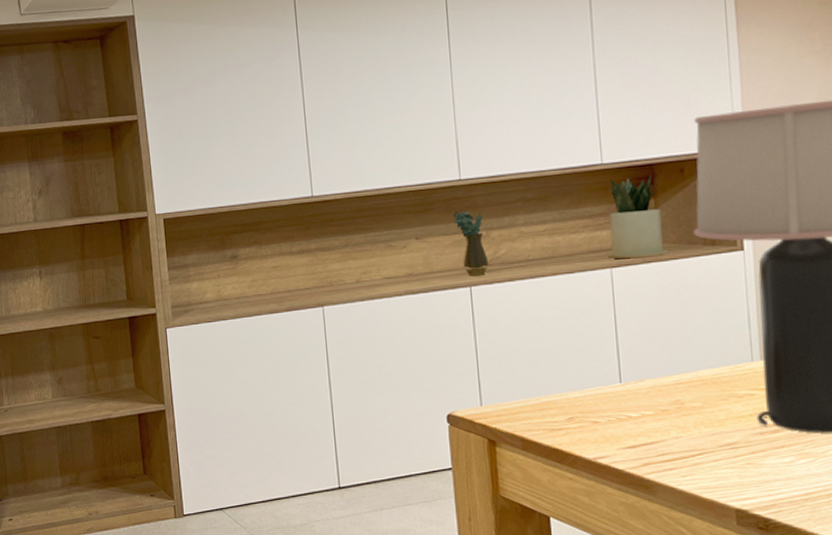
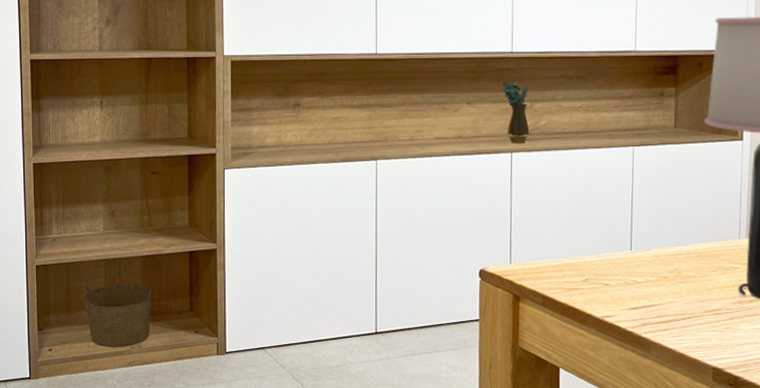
basket: none [38,450,106,515] -> present [83,284,154,348]
planter: present [606,174,670,260] -> none [630,65,683,140]

